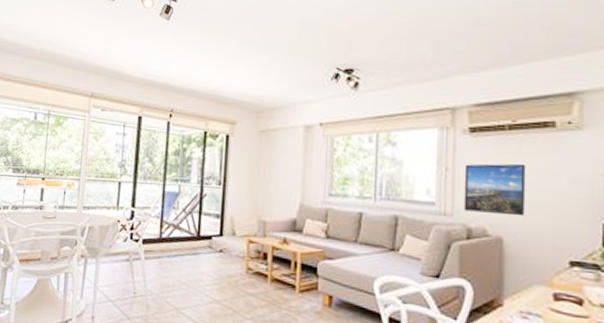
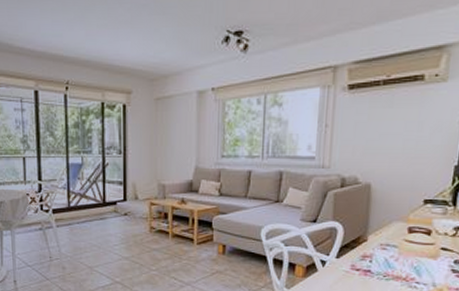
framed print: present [463,163,526,217] -> none [339,116,396,164]

